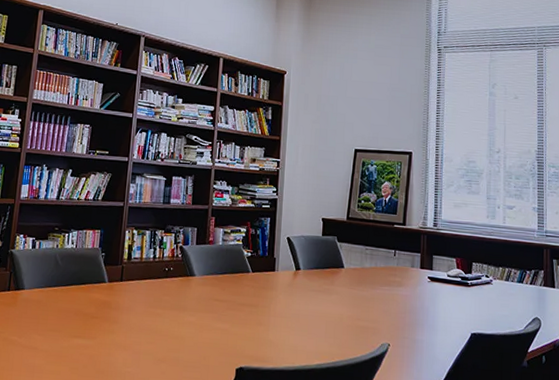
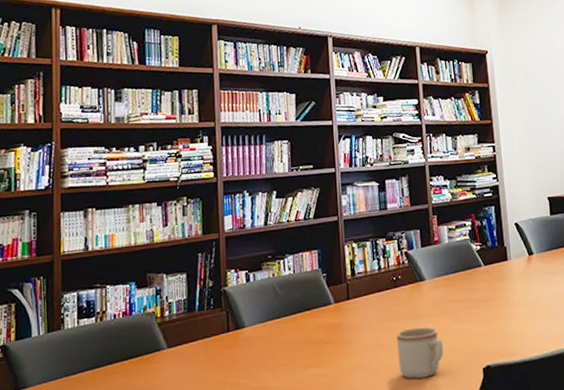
mug: none [158,318,203,367] -> present [396,327,444,379]

